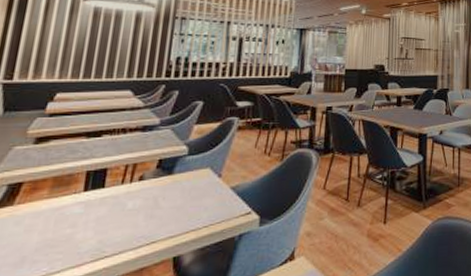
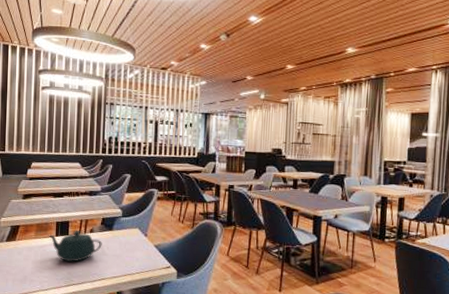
teapot: none [71,180,156,227] -> present [48,230,102,263]

